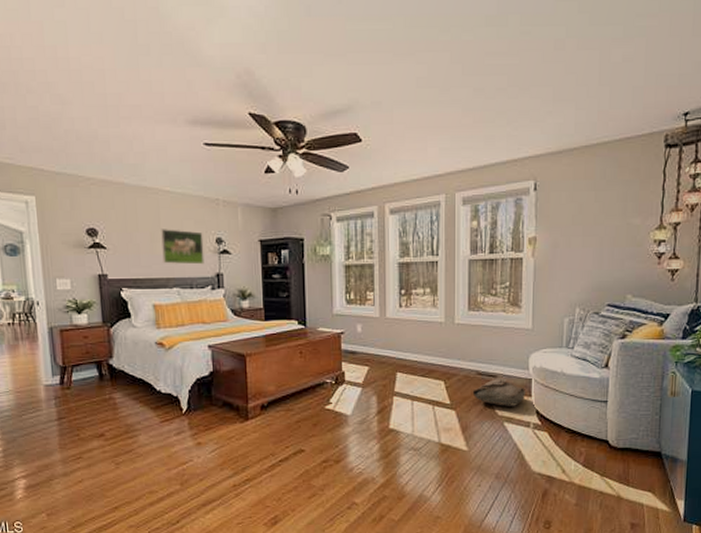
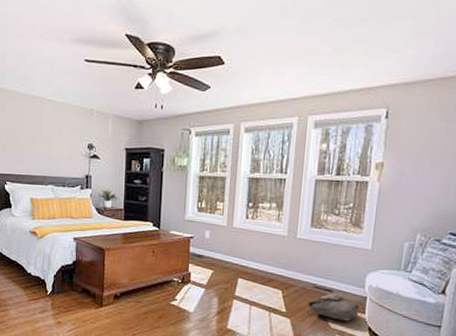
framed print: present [160,229,205,265] -> none [41,133,77,167]

